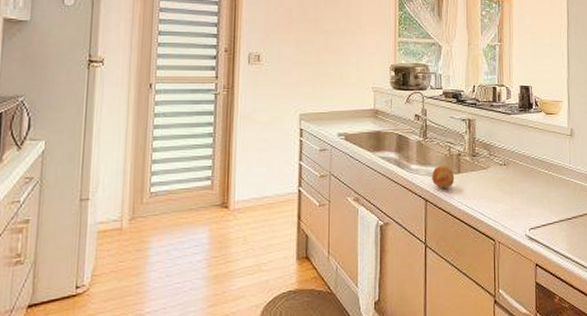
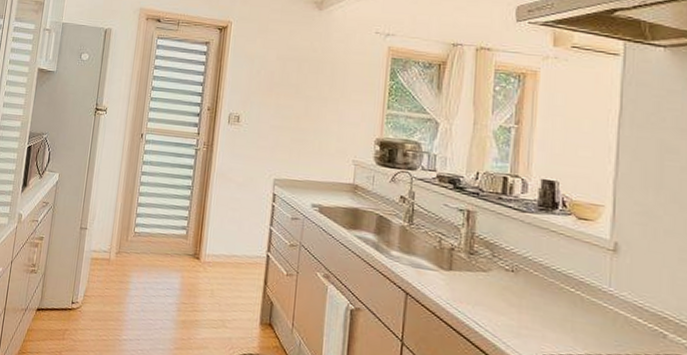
fruit: present [431,164,455,189] -> none [414,256,445,285]

